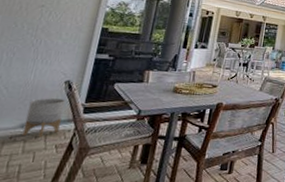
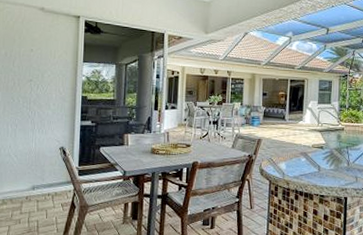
planter: present [22,98,66,138] -> none [34,163,63,198]

